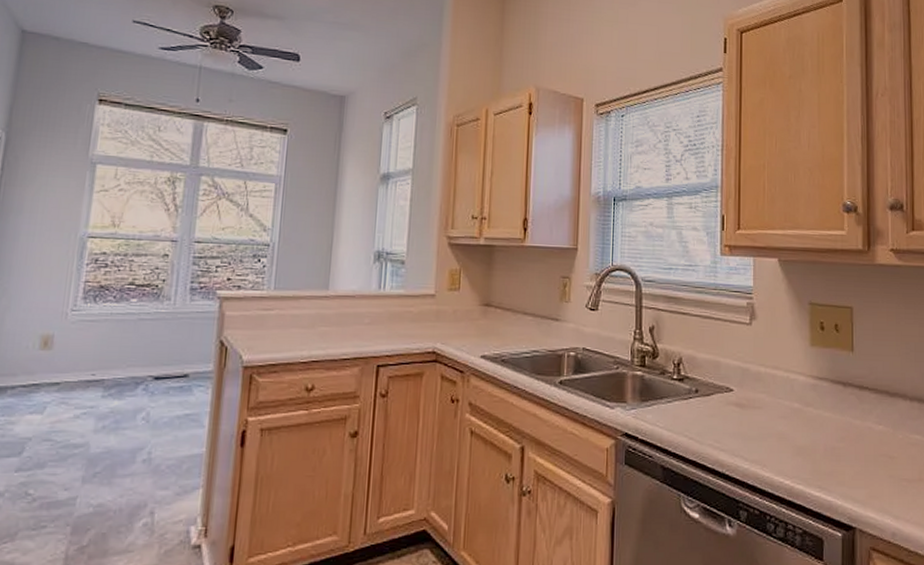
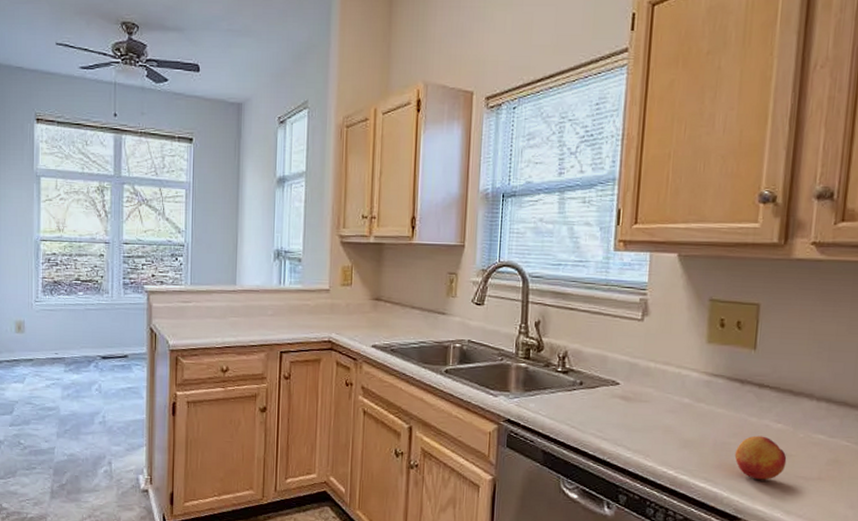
fruit: none [844,439,890,485] -> present [734,435,787,480]

